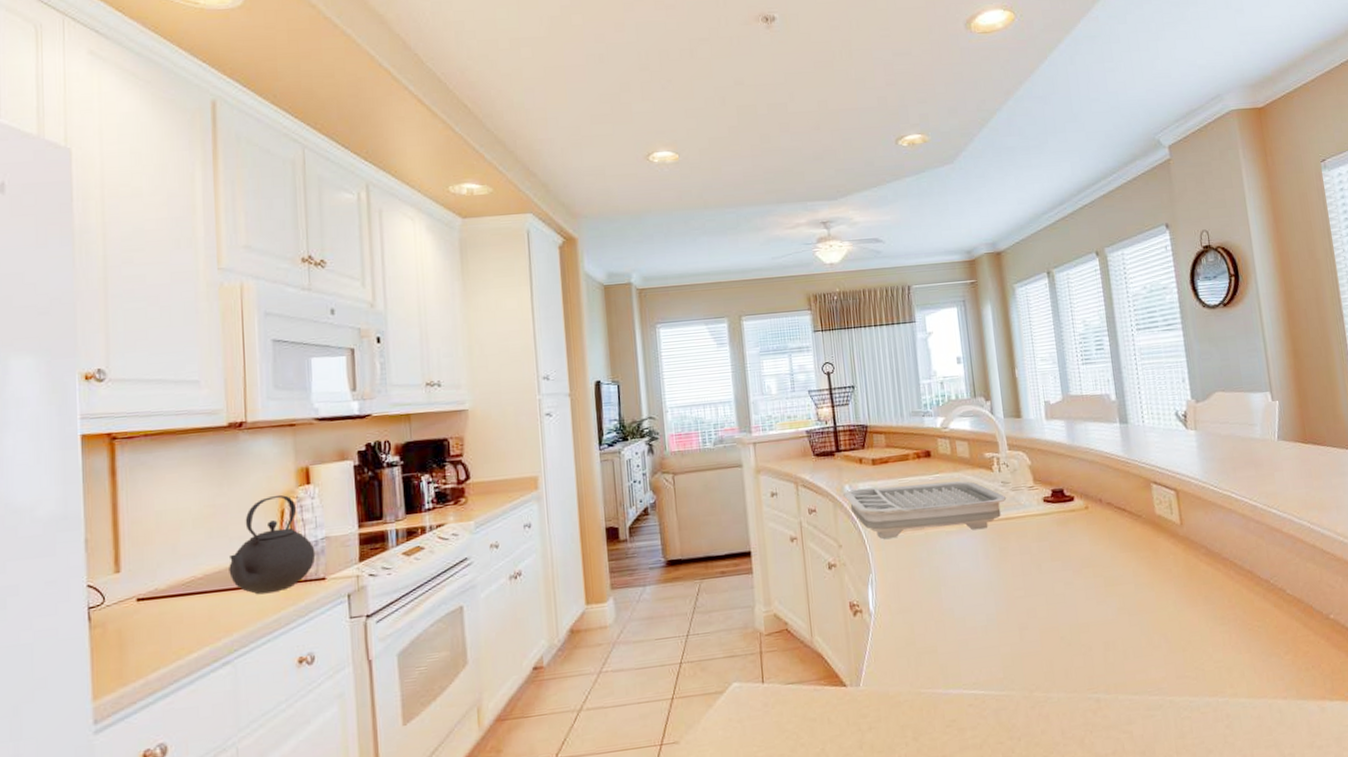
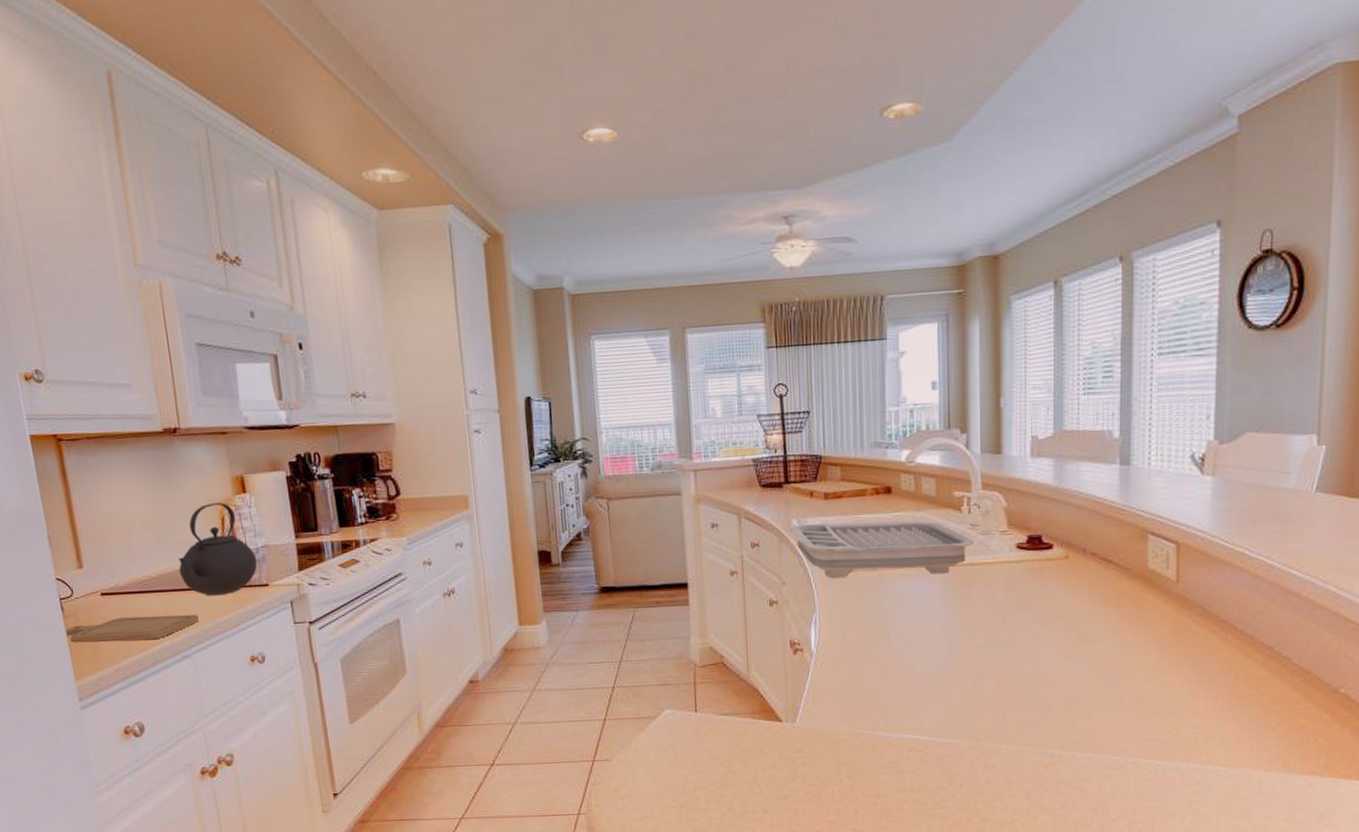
chopping board: none [89,615,245,657] -> present [65,614,199,643]

